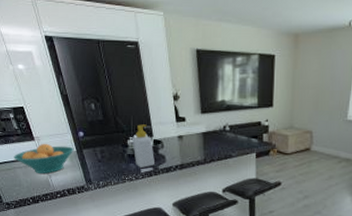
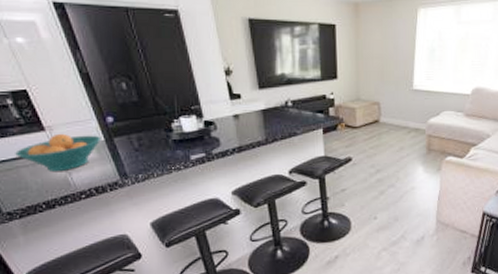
soap bottle: present [132,124,155,168] -> none [178,104,207,154]

